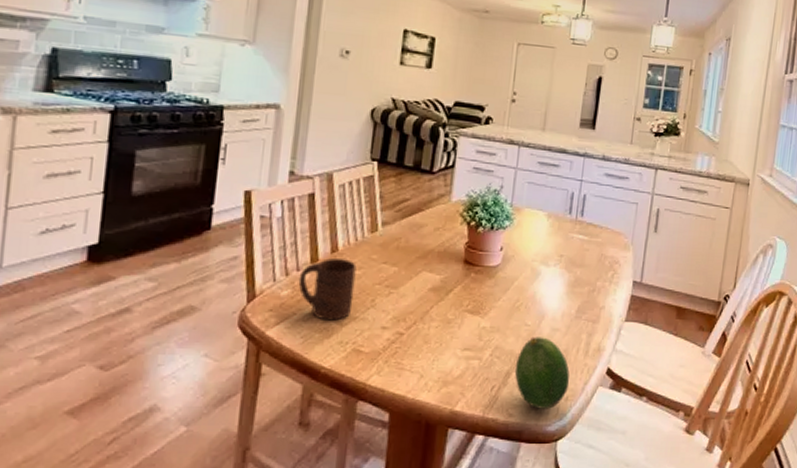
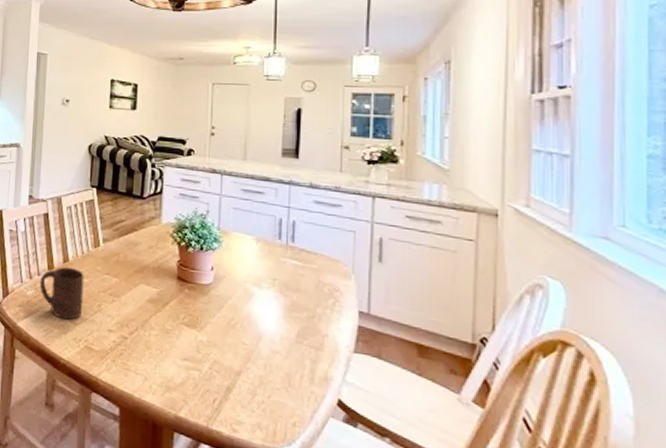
fruit: present [514,337,570,409] -> none [235,356,296,432]

